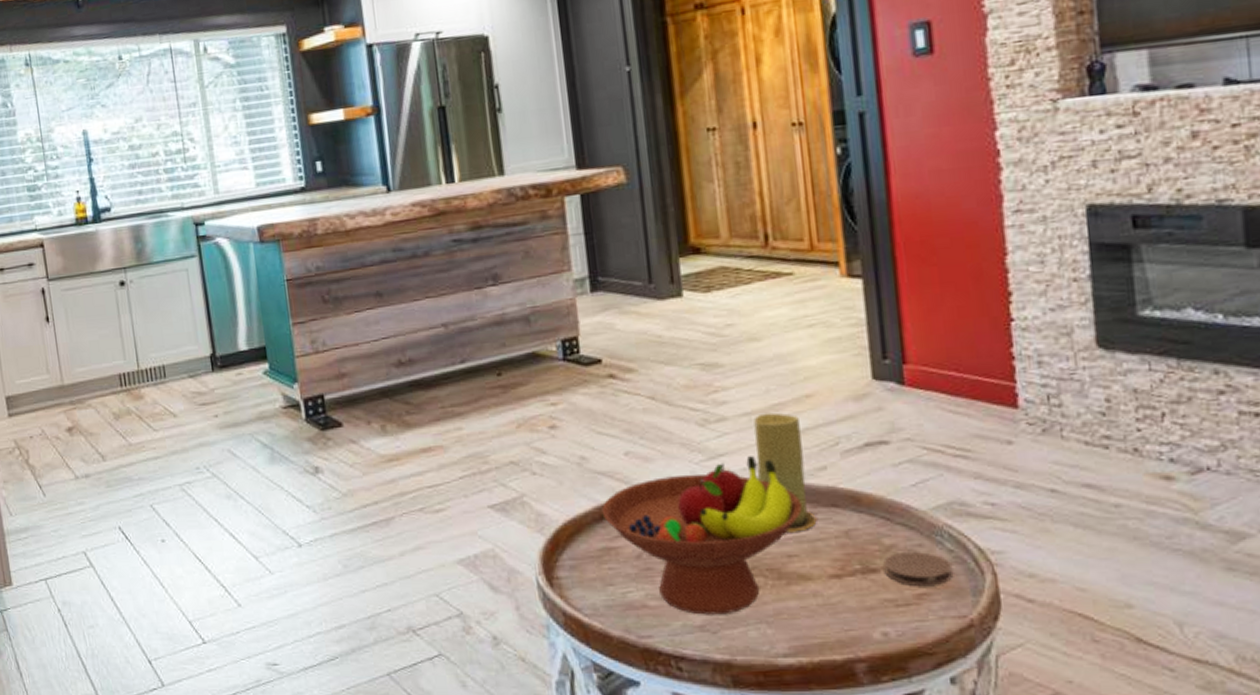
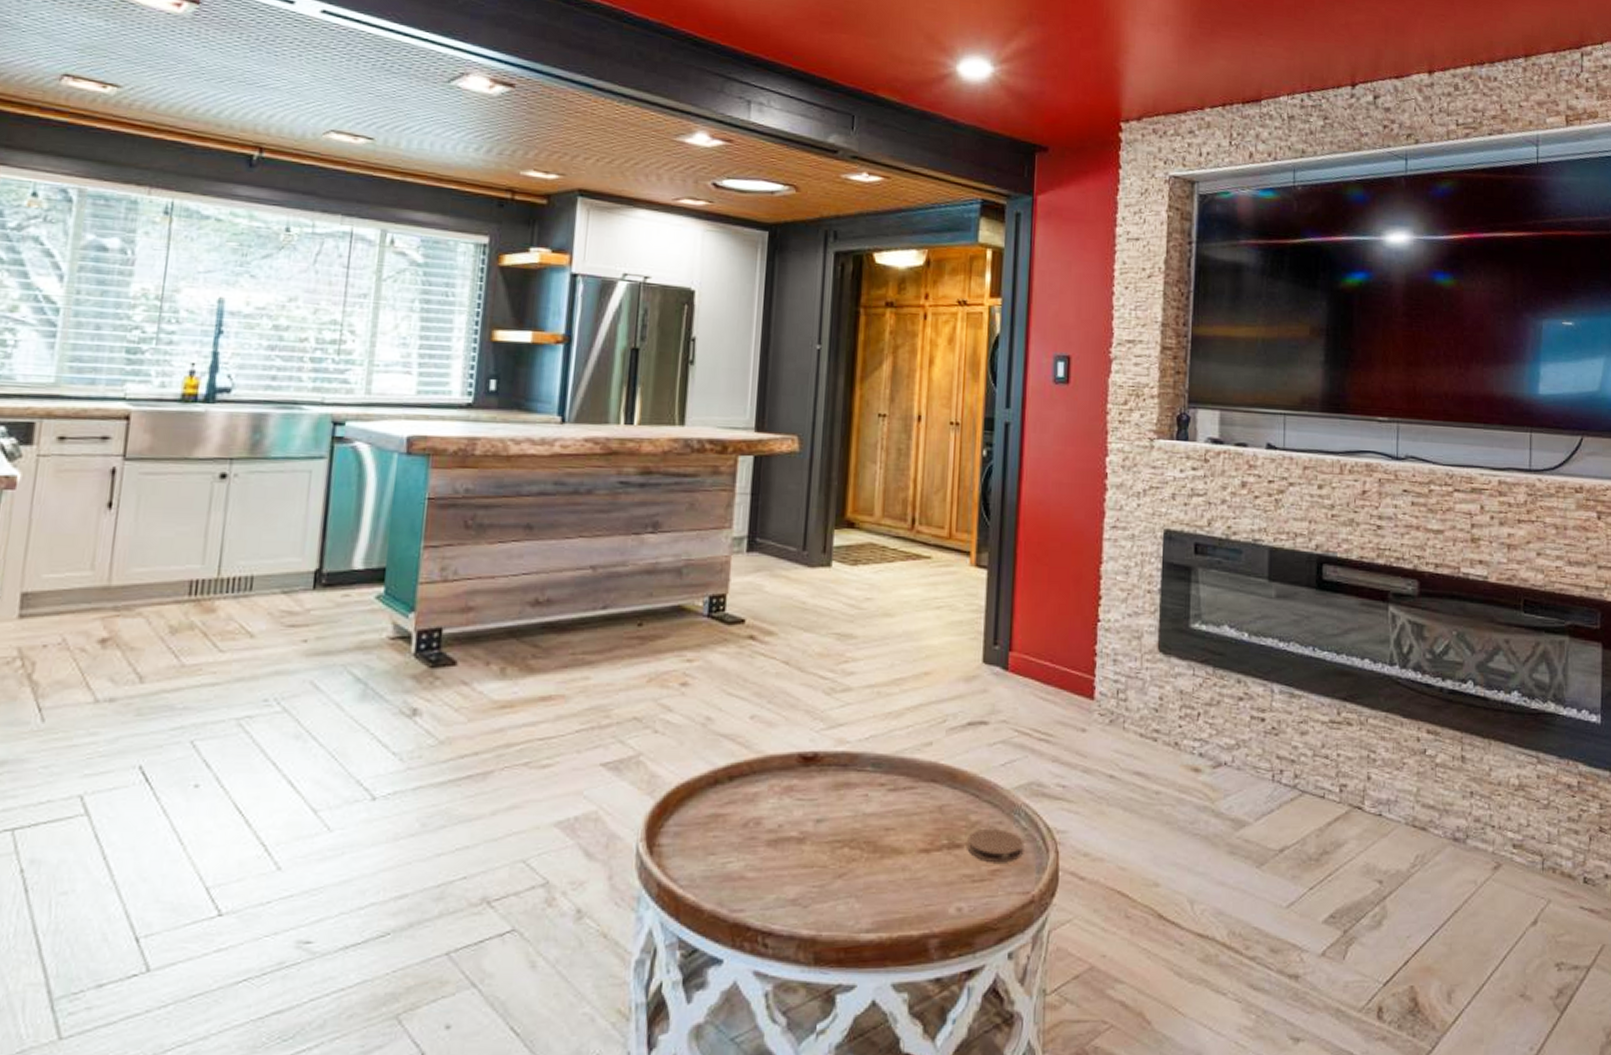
fruit bowl: present [601,456,802,615] -> none [717,728,905,888]
candle: present [754,412,817,532] -> none [871,686,916,805]

